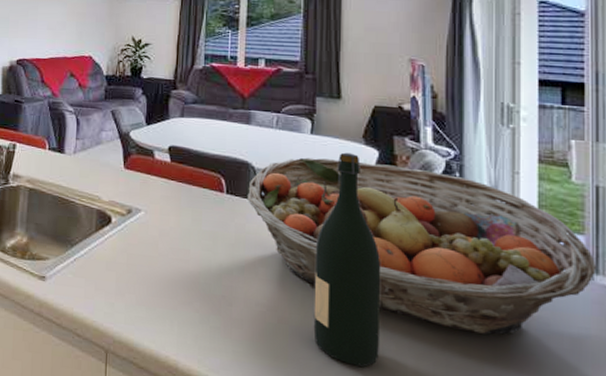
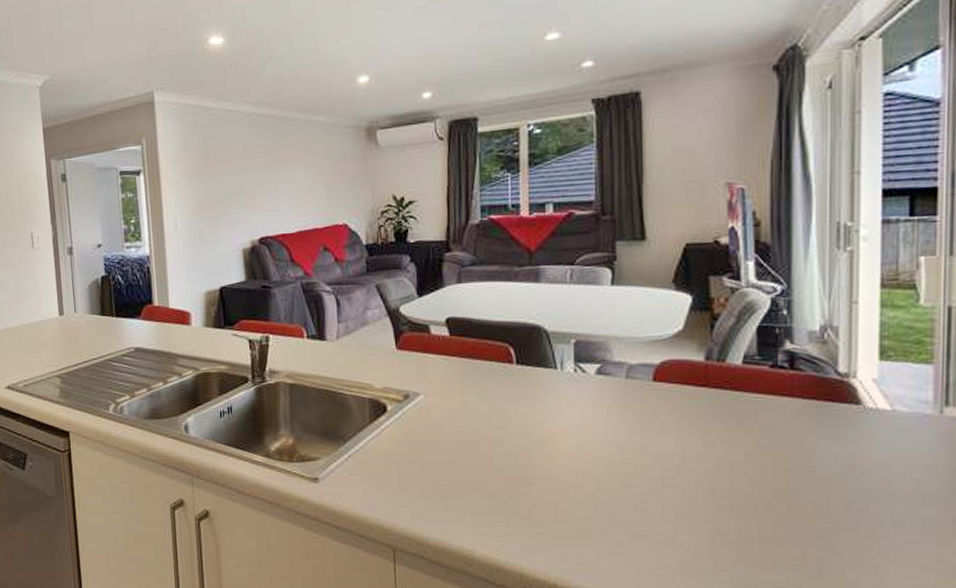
fruit basket: present [246,157,597,335] -> none [540,310,947,485]
wine bottle: present [313,152,381,367] -> none [622,301,698,534]

